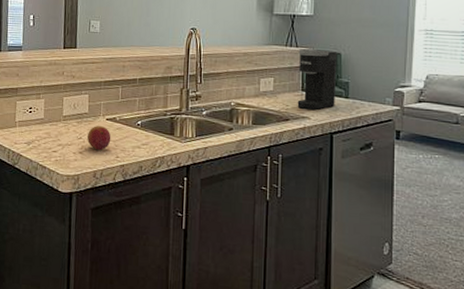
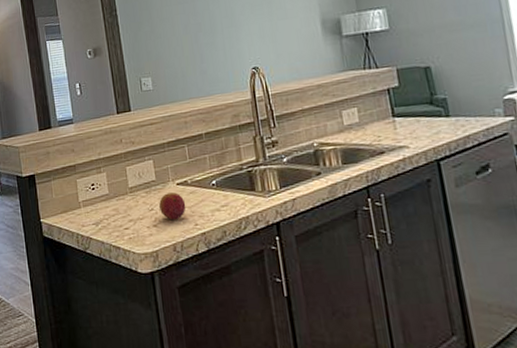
coffee maker: present [297,48,338,111] -> none [379,65,436,138]

